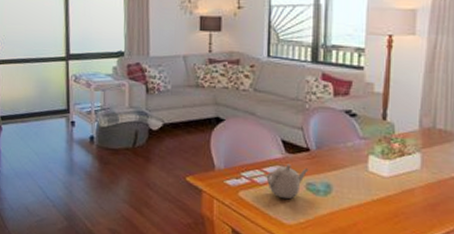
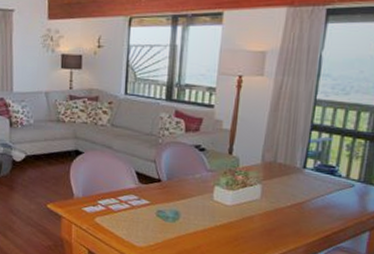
teapot: present [266,164,309,200] -> none [120,193,160,225]

